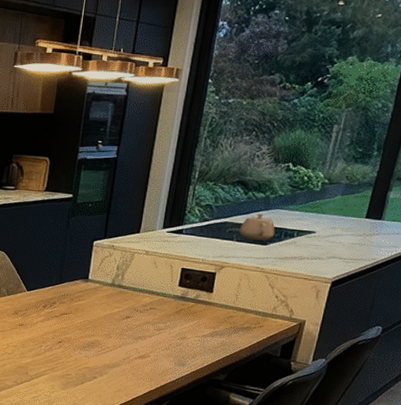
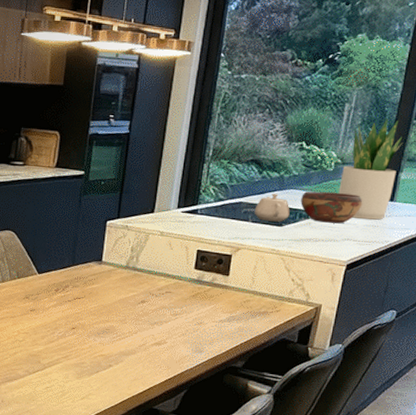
decorative bowl: none [286,210,350,242] -> present [300,191,363,224]
planter: none [325,139,392,238] -> present [338,119,402,220]

